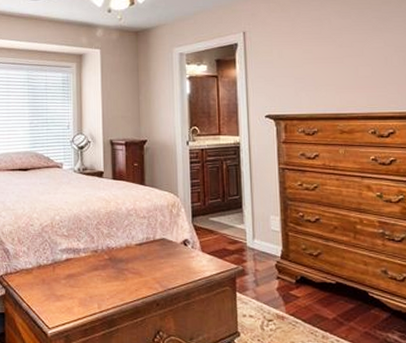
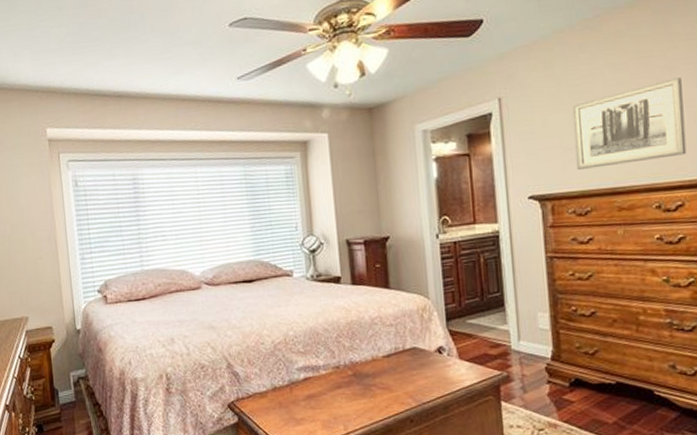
wall art: none [304,27,397,96] -> present [572,78,687,170]

